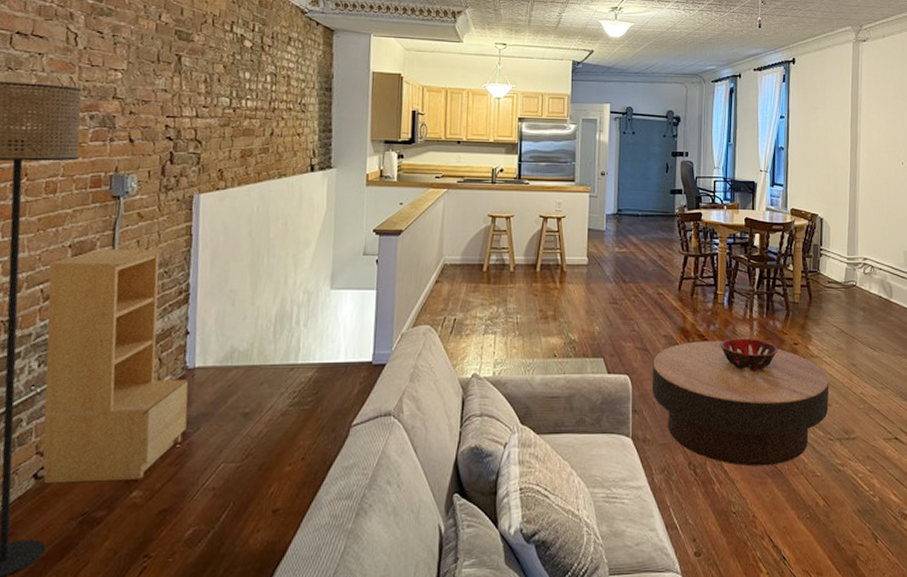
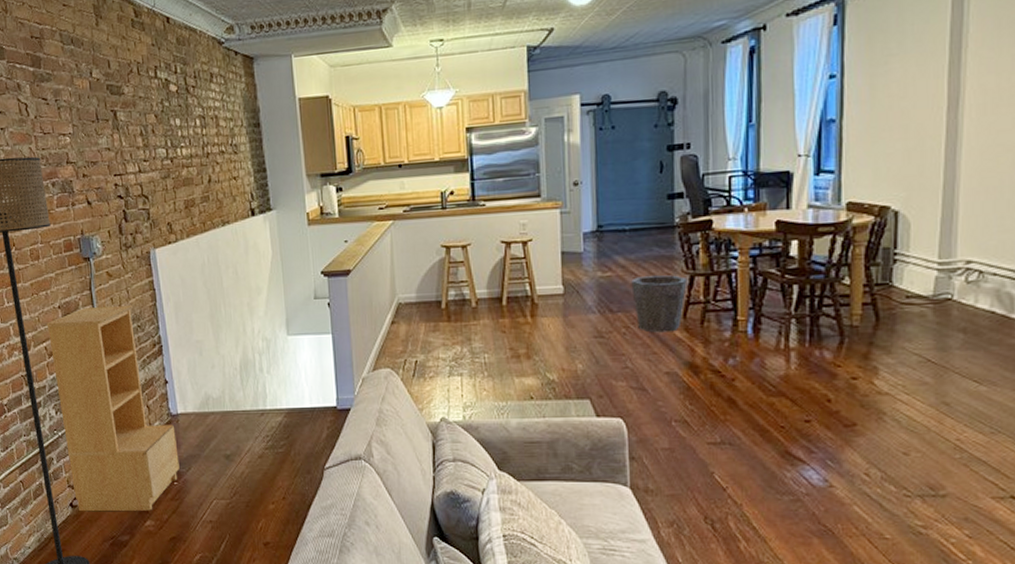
waste bin: none [641,254,682,302] -> present [631,275,687,333]
coffee table: present [651,341,829,467] -> none [652,377,906,524]
decorative bowl: present [720,338,778,370] -> none [743,373,827,411]

